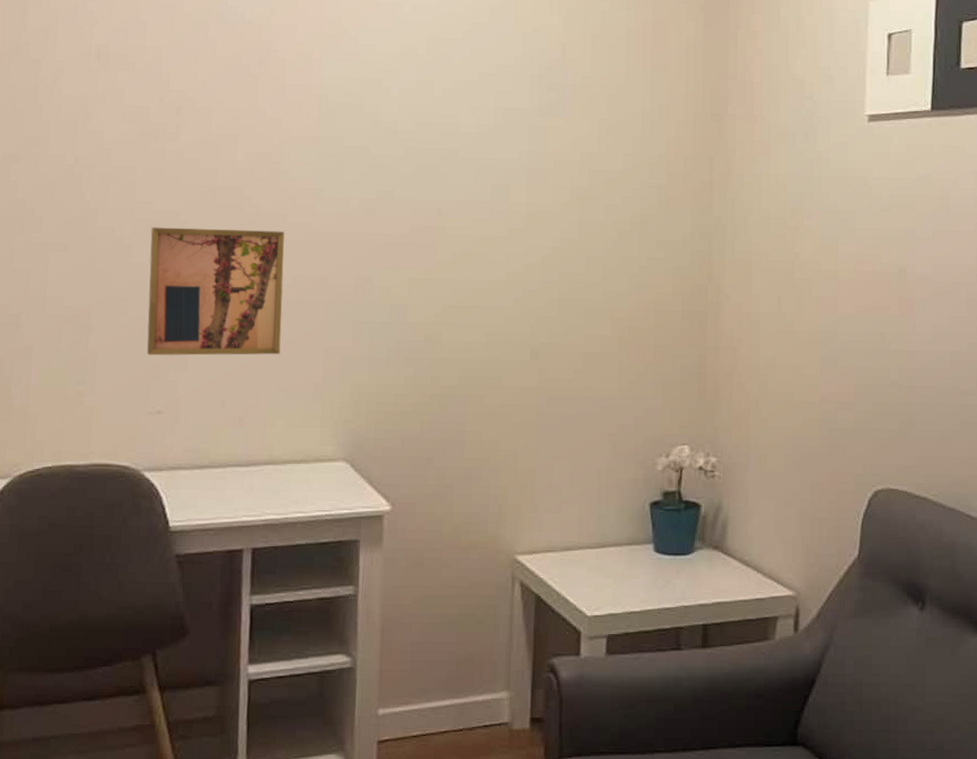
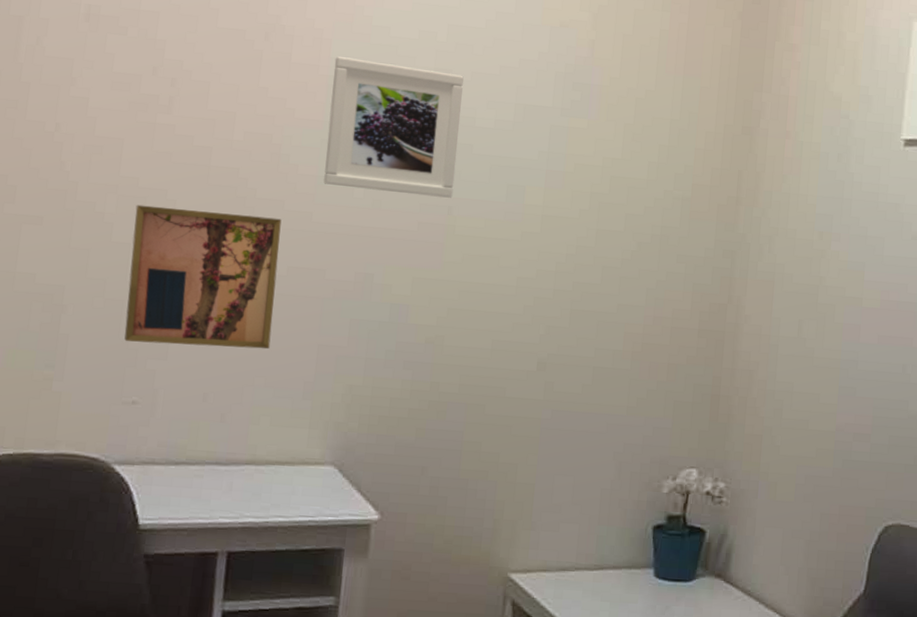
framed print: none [321,76,445,201] -> present [323,56,464,198]

